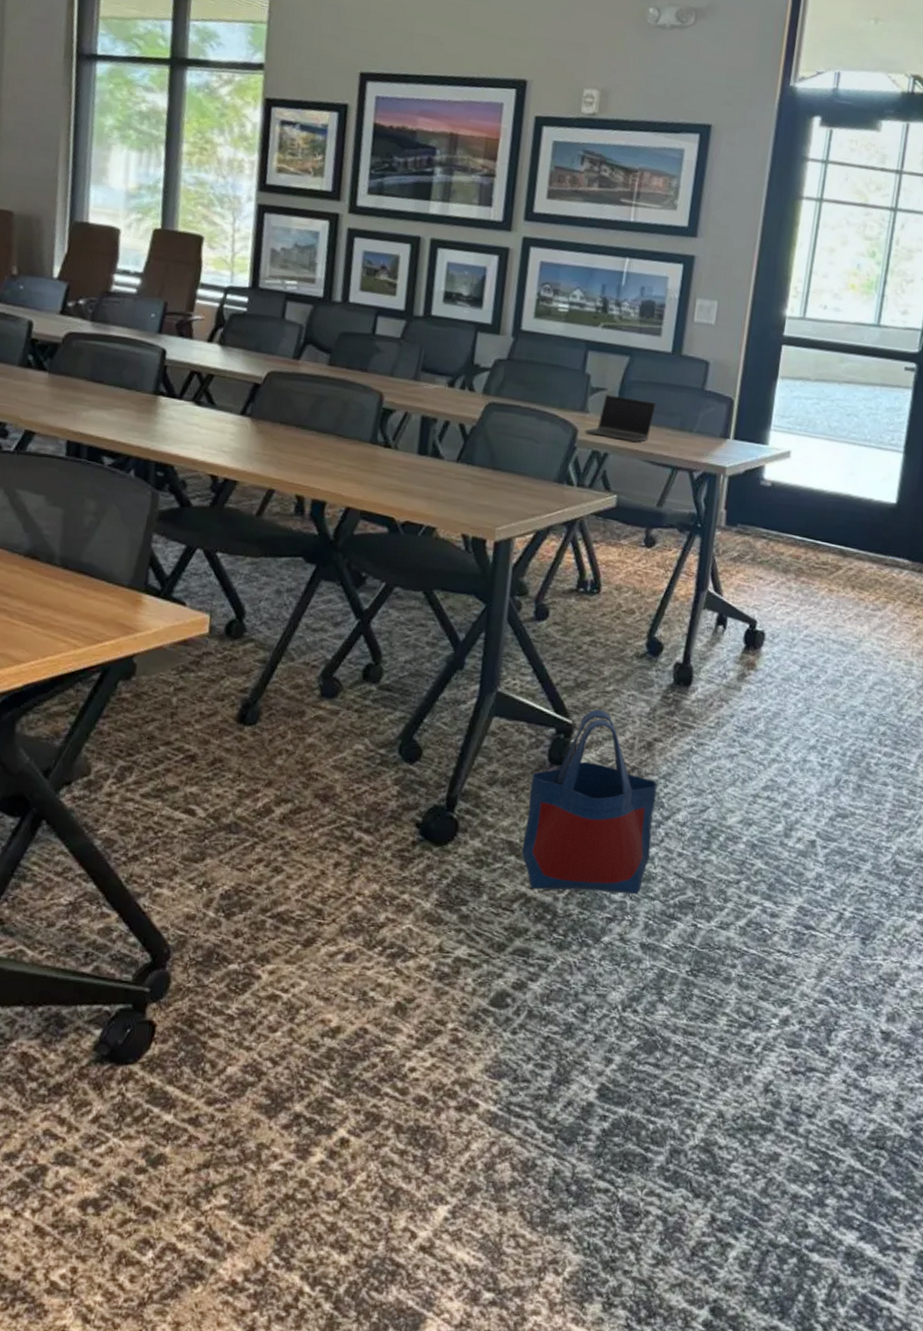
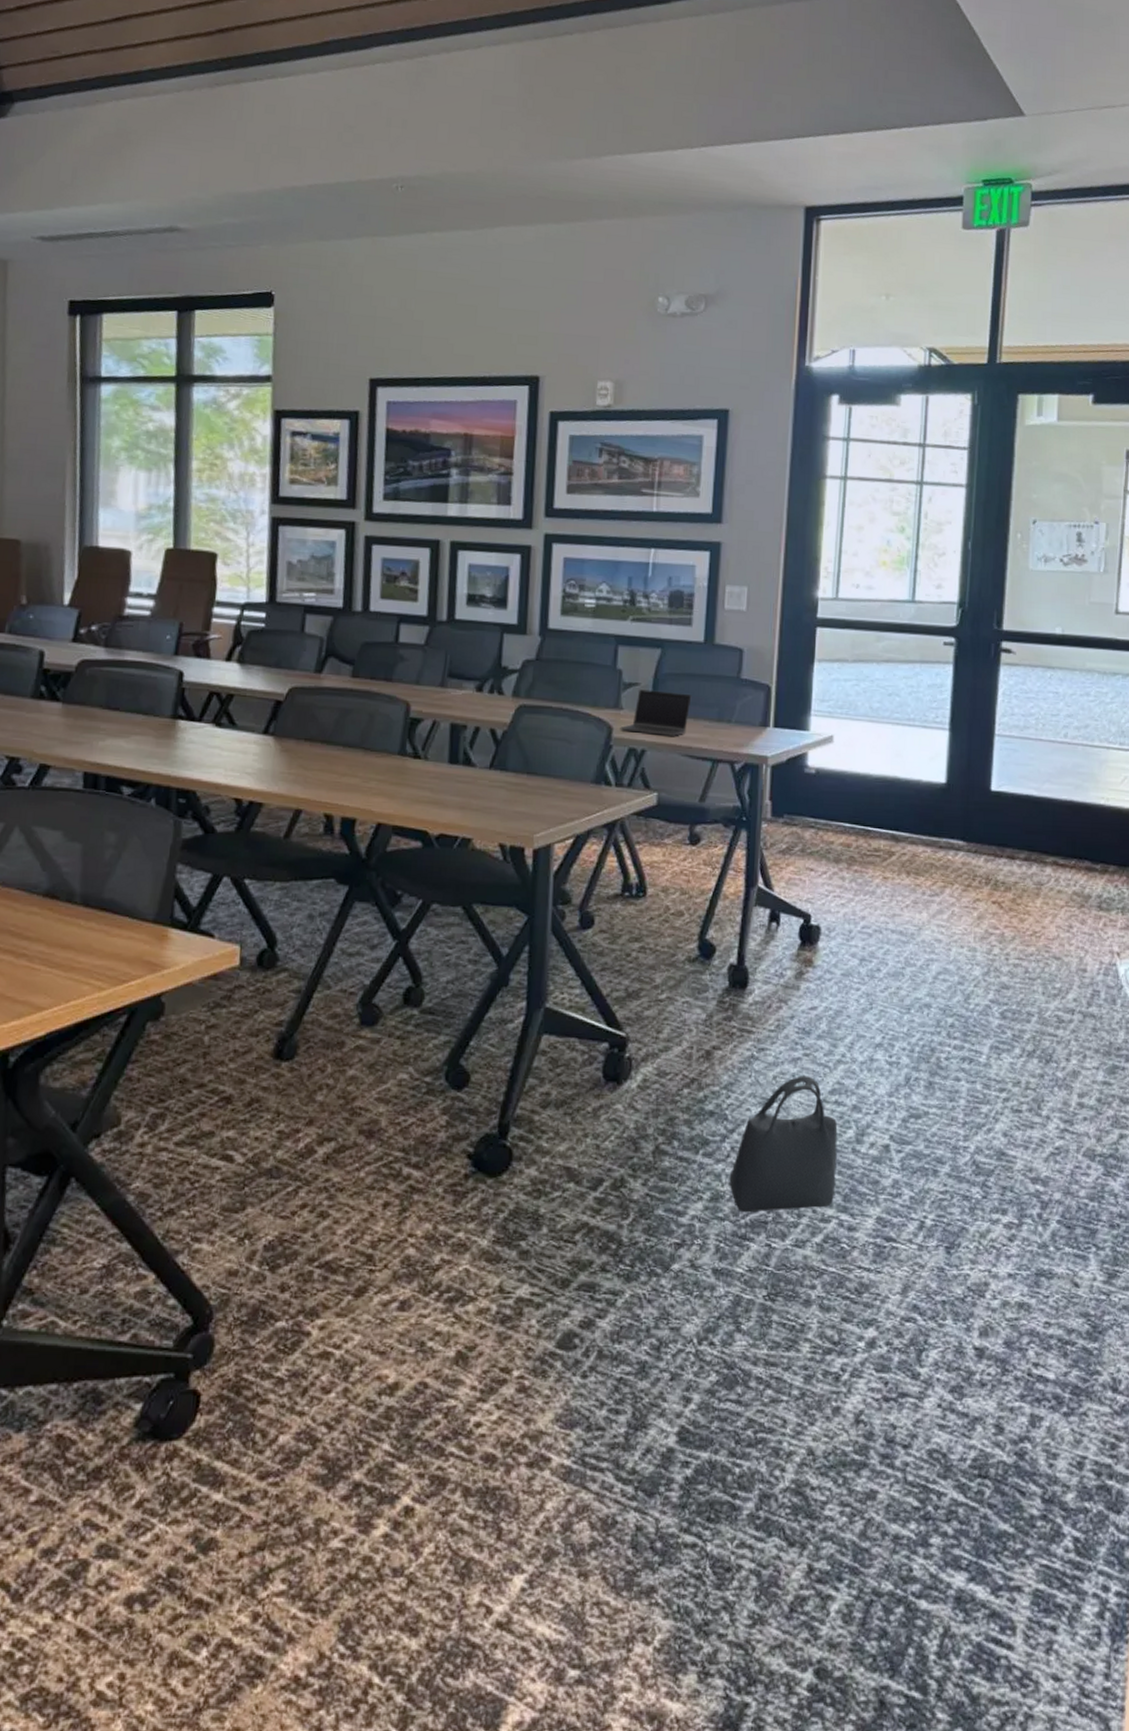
tote bag: present [521,709,658,895] -> none [580,1019,719,1217]
handbag: none [661,771,768,895] -> present [729,1076,838,1213]

